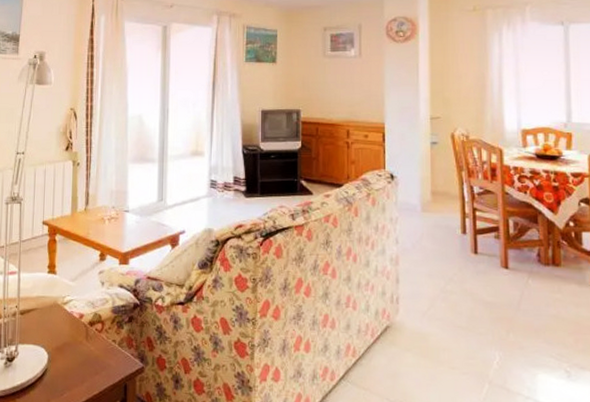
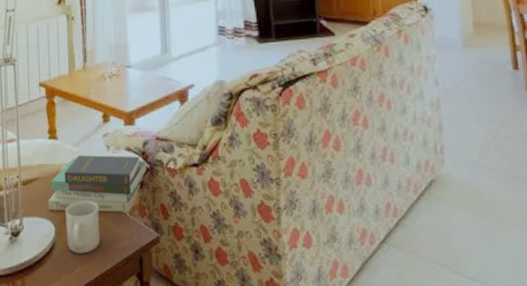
books: none [43,289,137,344] -> present [48,155,147,213]
mug: none [58,331,91,380] -> present [65,200,101,254]

